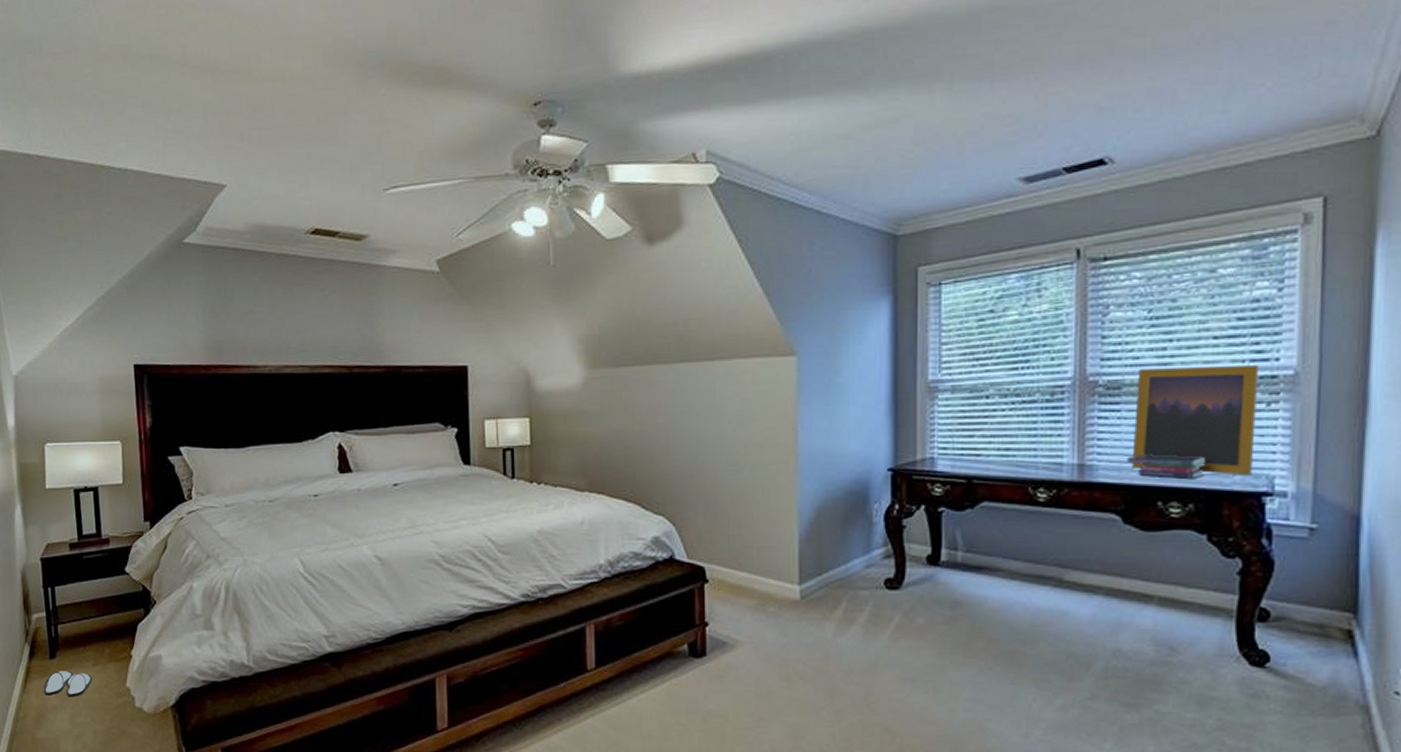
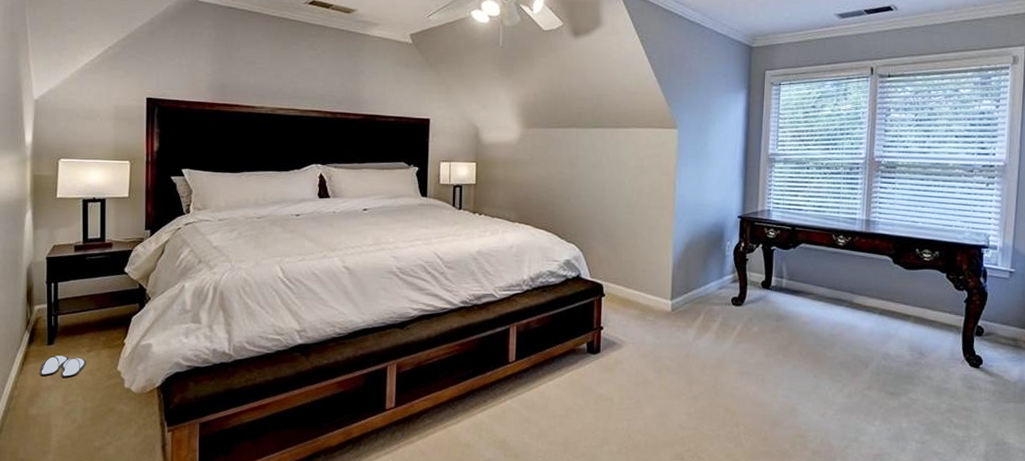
books: present [1127,454,1205,480] -> none [897,215,947,235]
picture frame: present [1132,365,1260,476] -> none [900,155,983,234]

